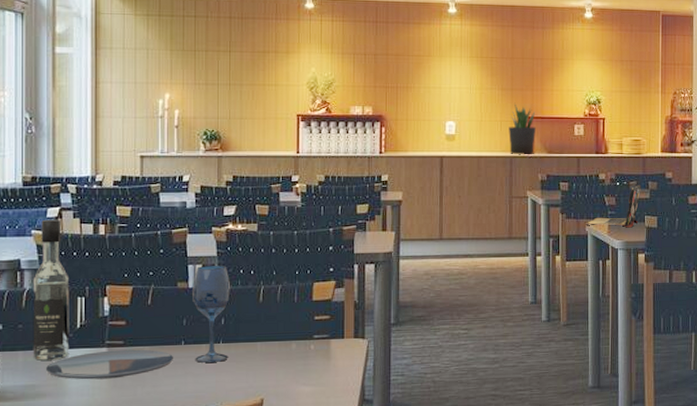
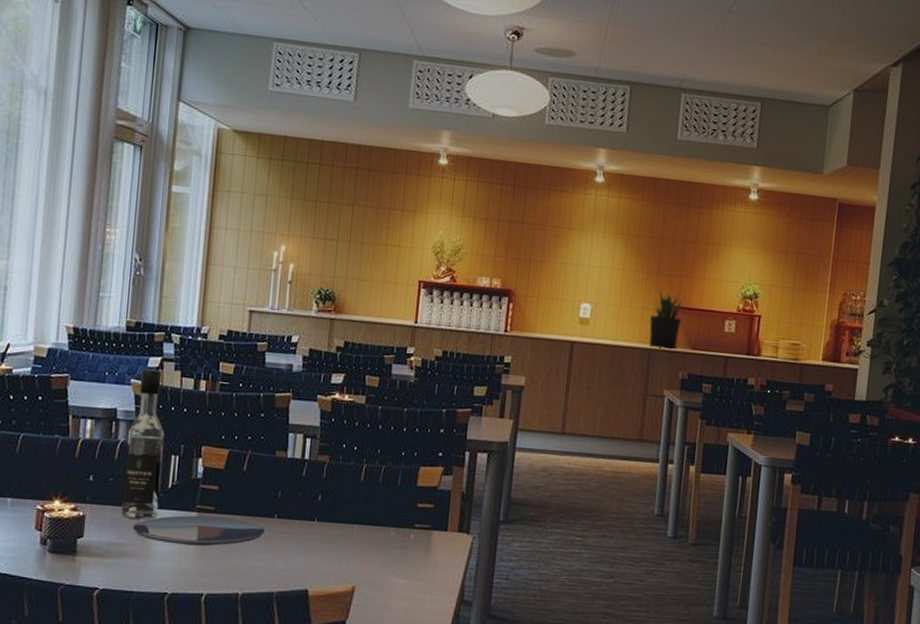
wineglass: present [193,266,231,363] -> none [287,436,332,541]
laptop: present [585,184,642,228] -> none [726,395,796,443]

